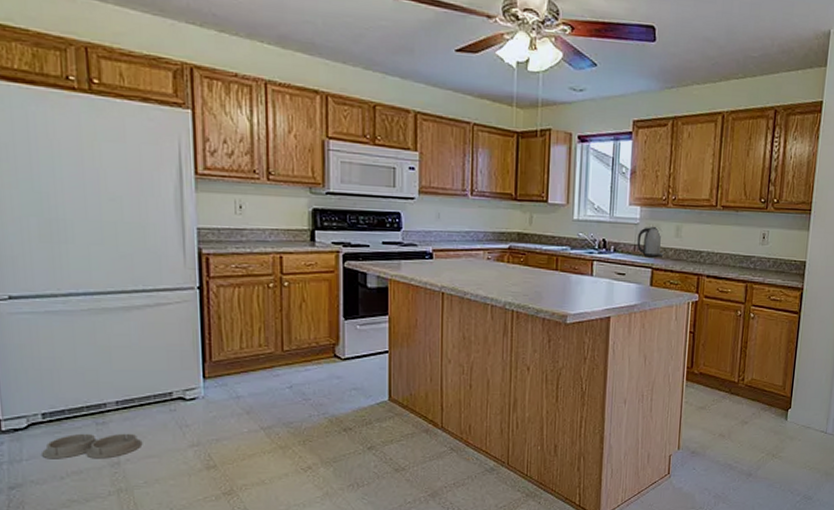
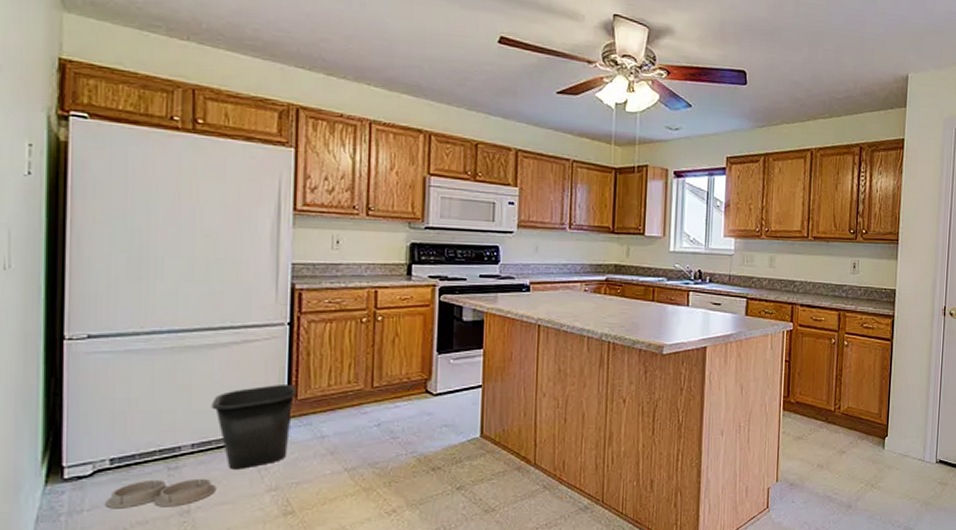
waste bin: none [131,347,212,426] -> present [211,385,298,469]
kettle: present [637,227,664,258] -> none [732,258,758,288]

